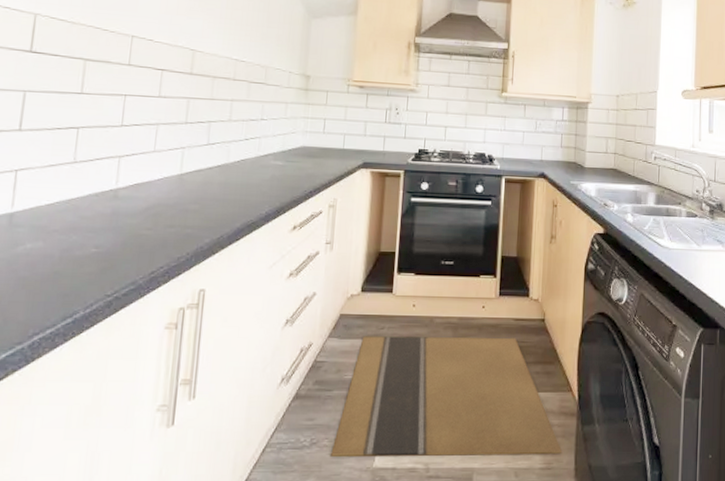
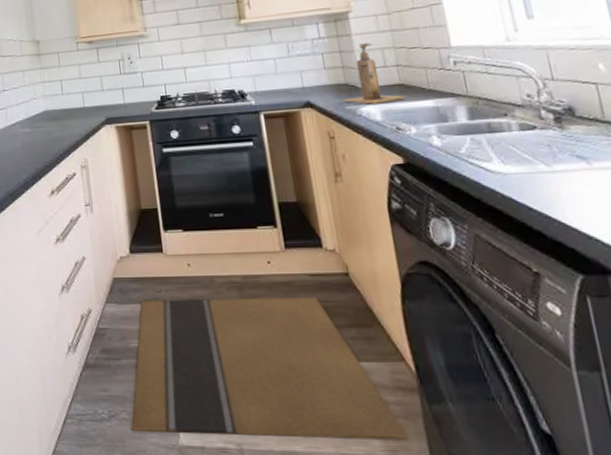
soap dispenser: none [570,130,616,183] -> present [343,42,406,105]

